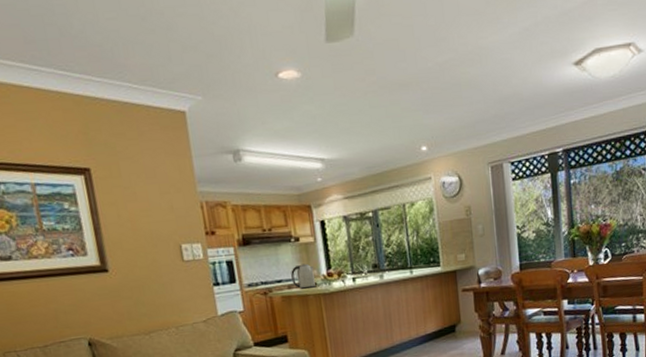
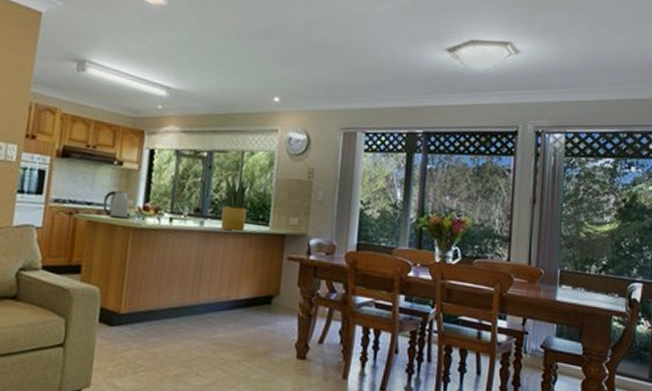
planter: none [392,226,420,279] -> present [220,175,251,232]

